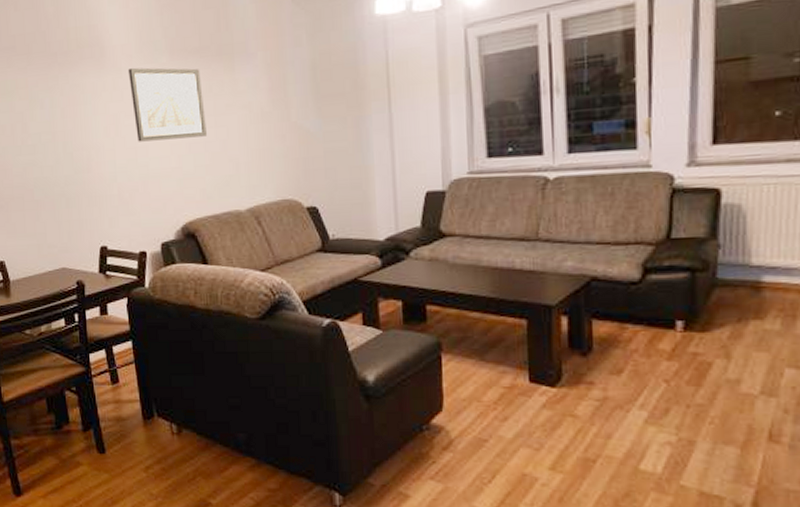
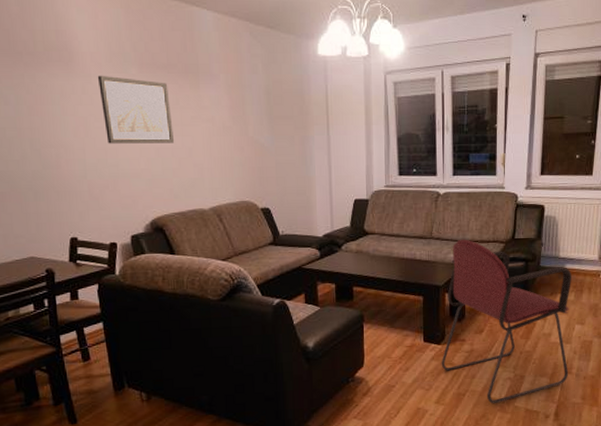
armchair: none [557,240,776,479] -> present [441,239,571,404]

